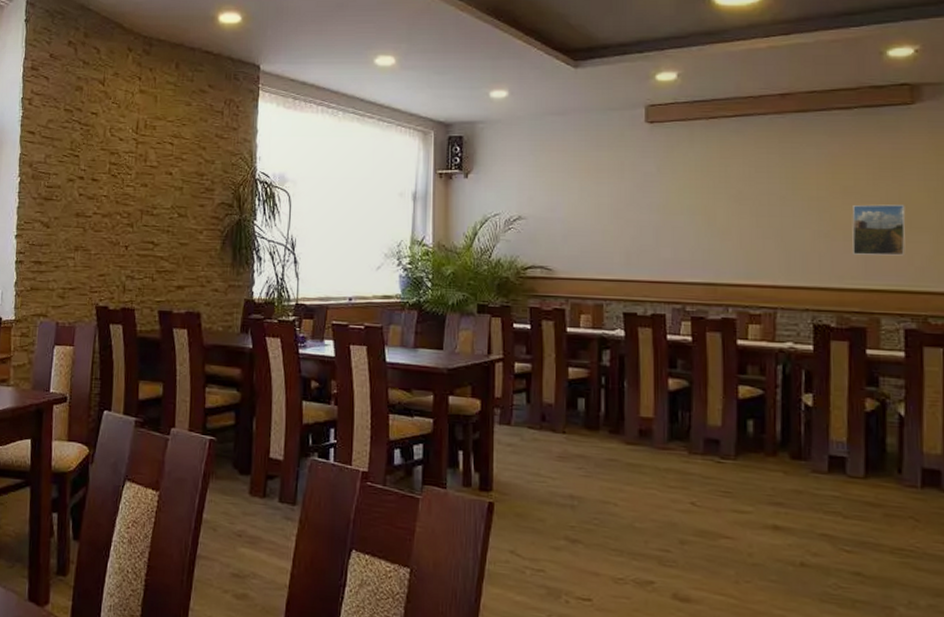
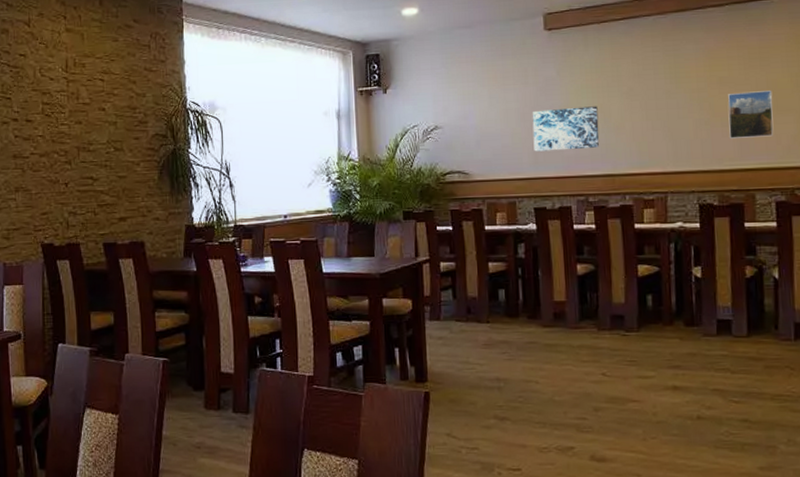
wall art: none [626,207,702,253] -> present [532,106,600,152]

